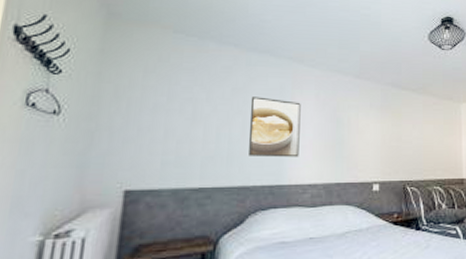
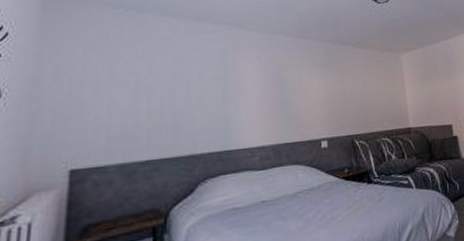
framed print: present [249,96,301,157] -> none [193,64,245,124]

